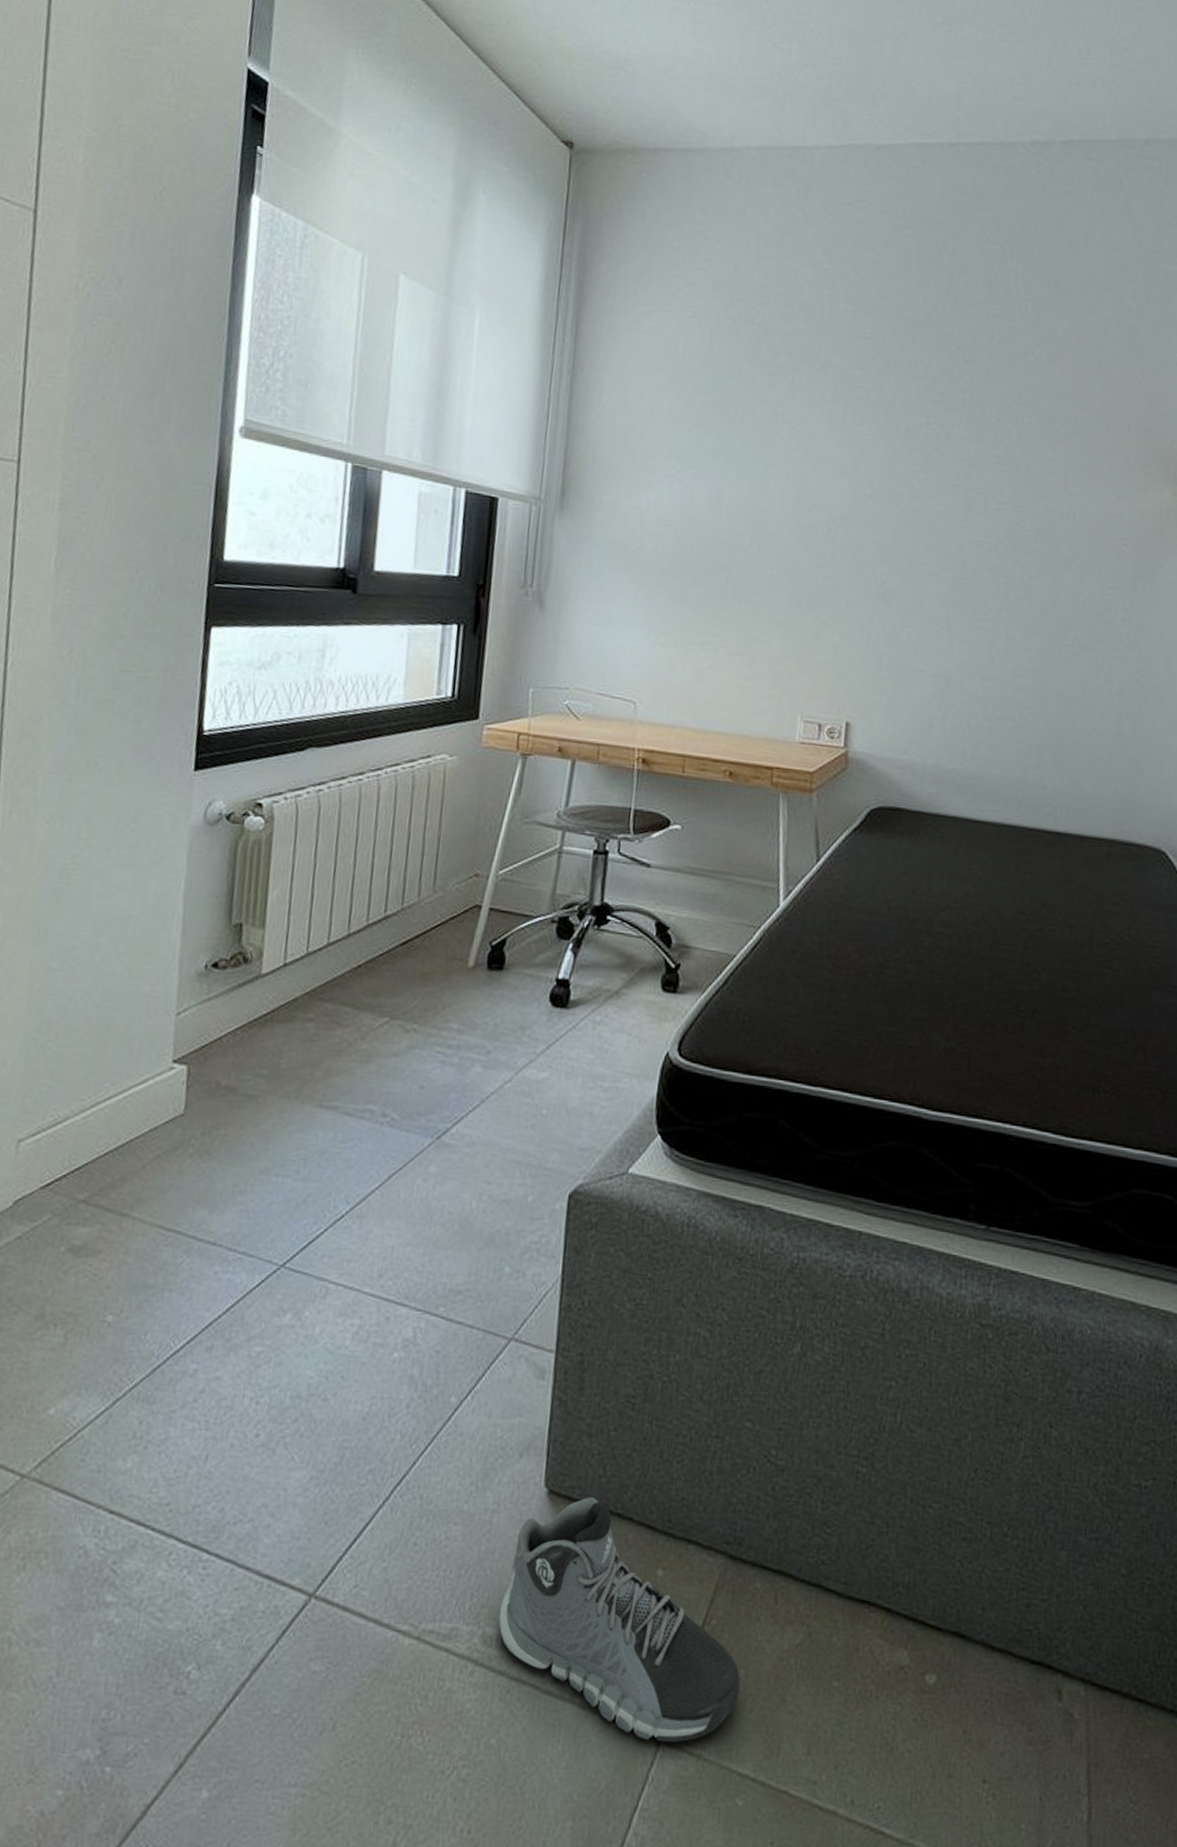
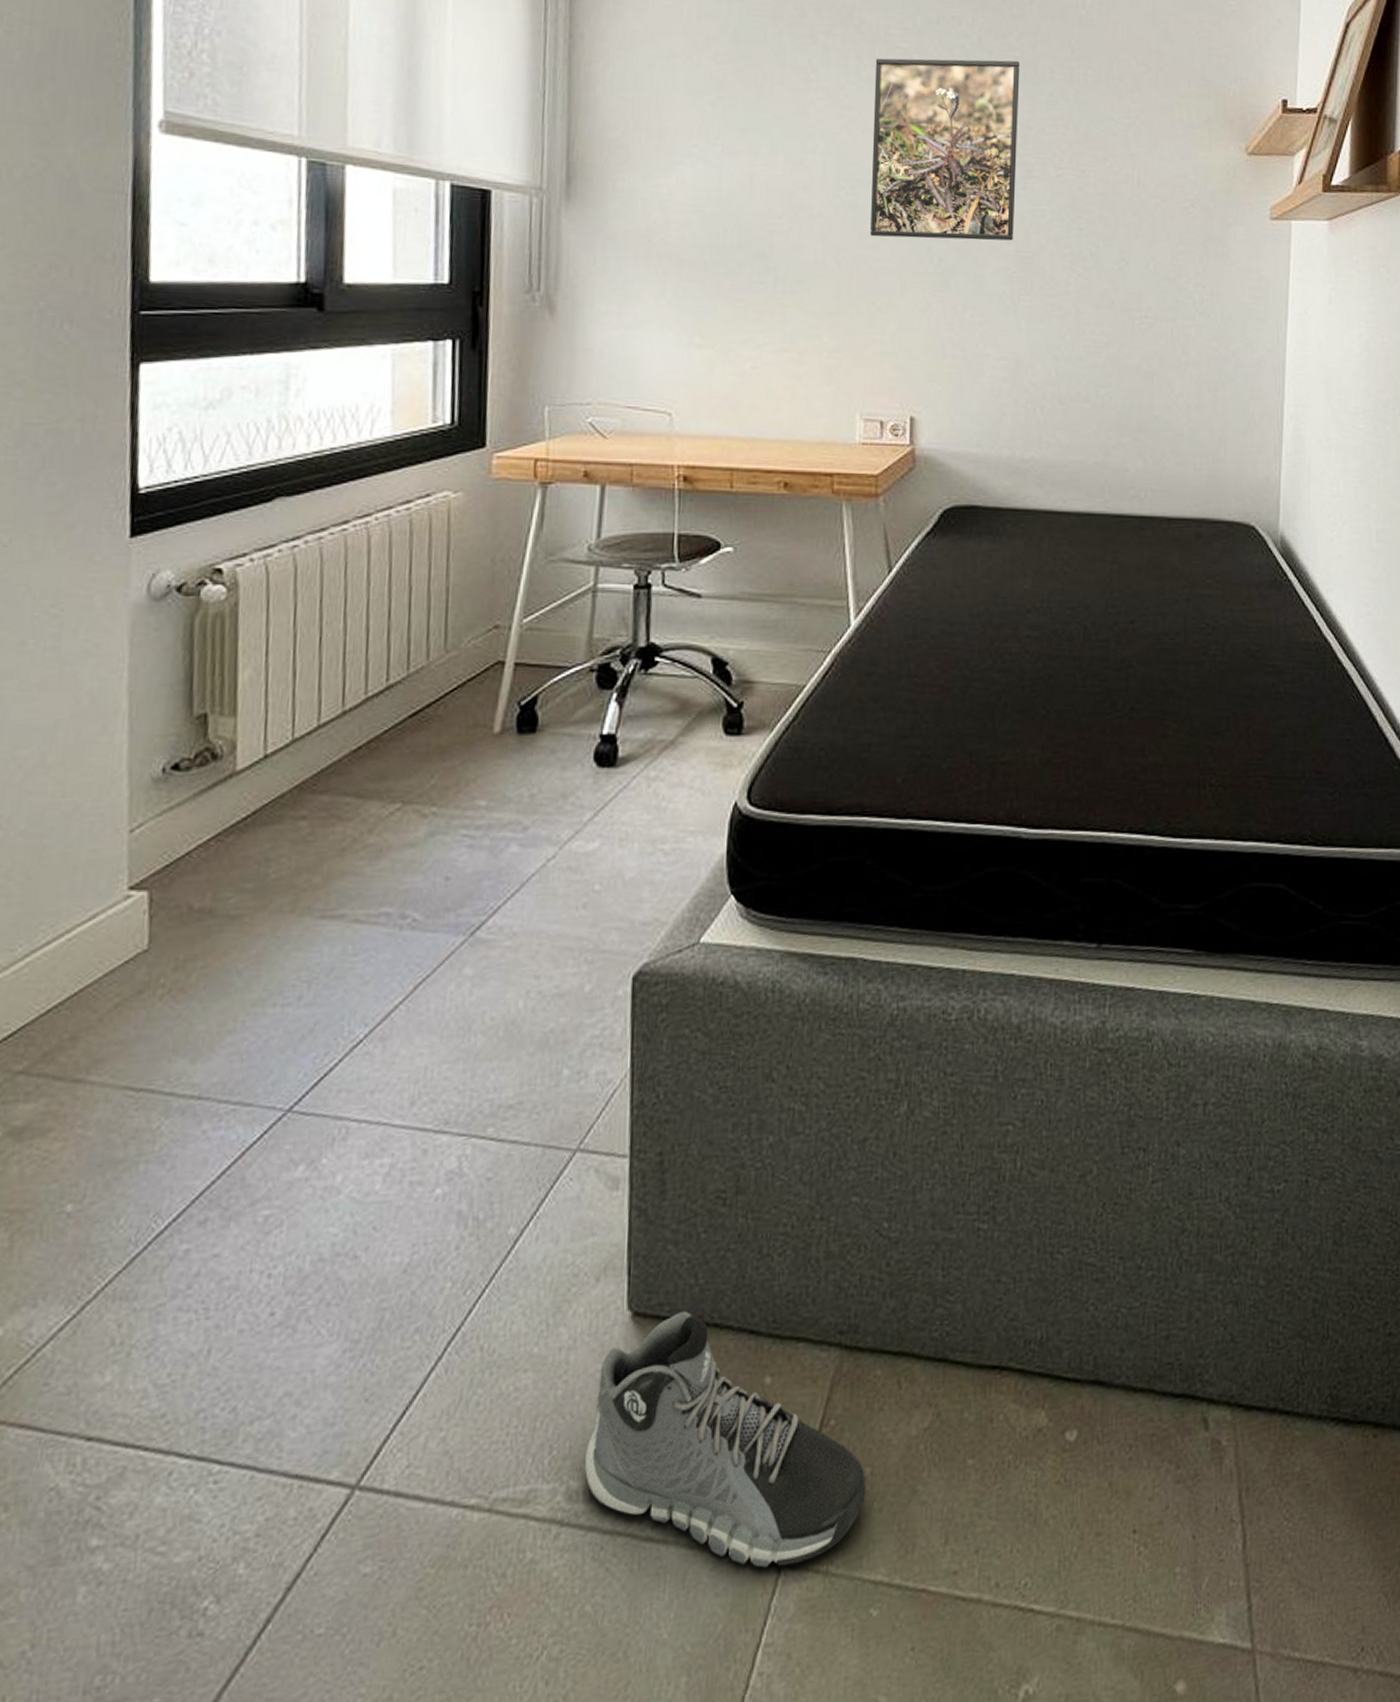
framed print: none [821,395,970,568] -> present [870,58,1020,241]

